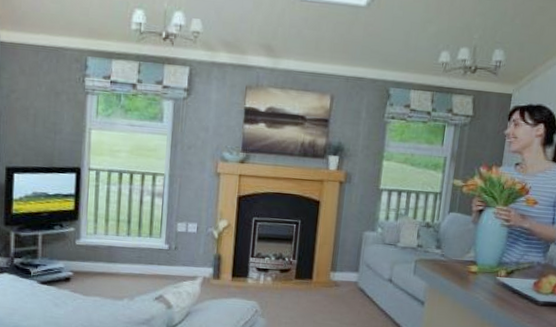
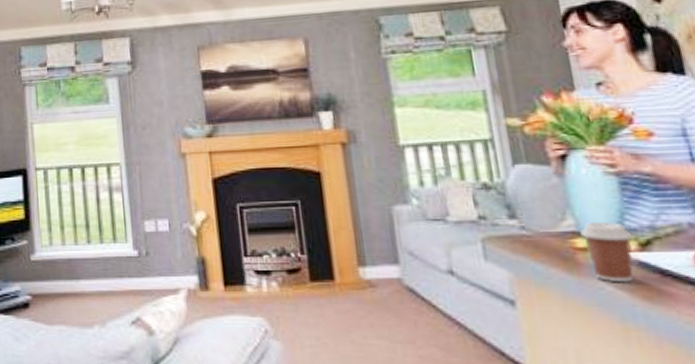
coffee cup: none [476,256,505,295] -> present [580,222,634,281]

